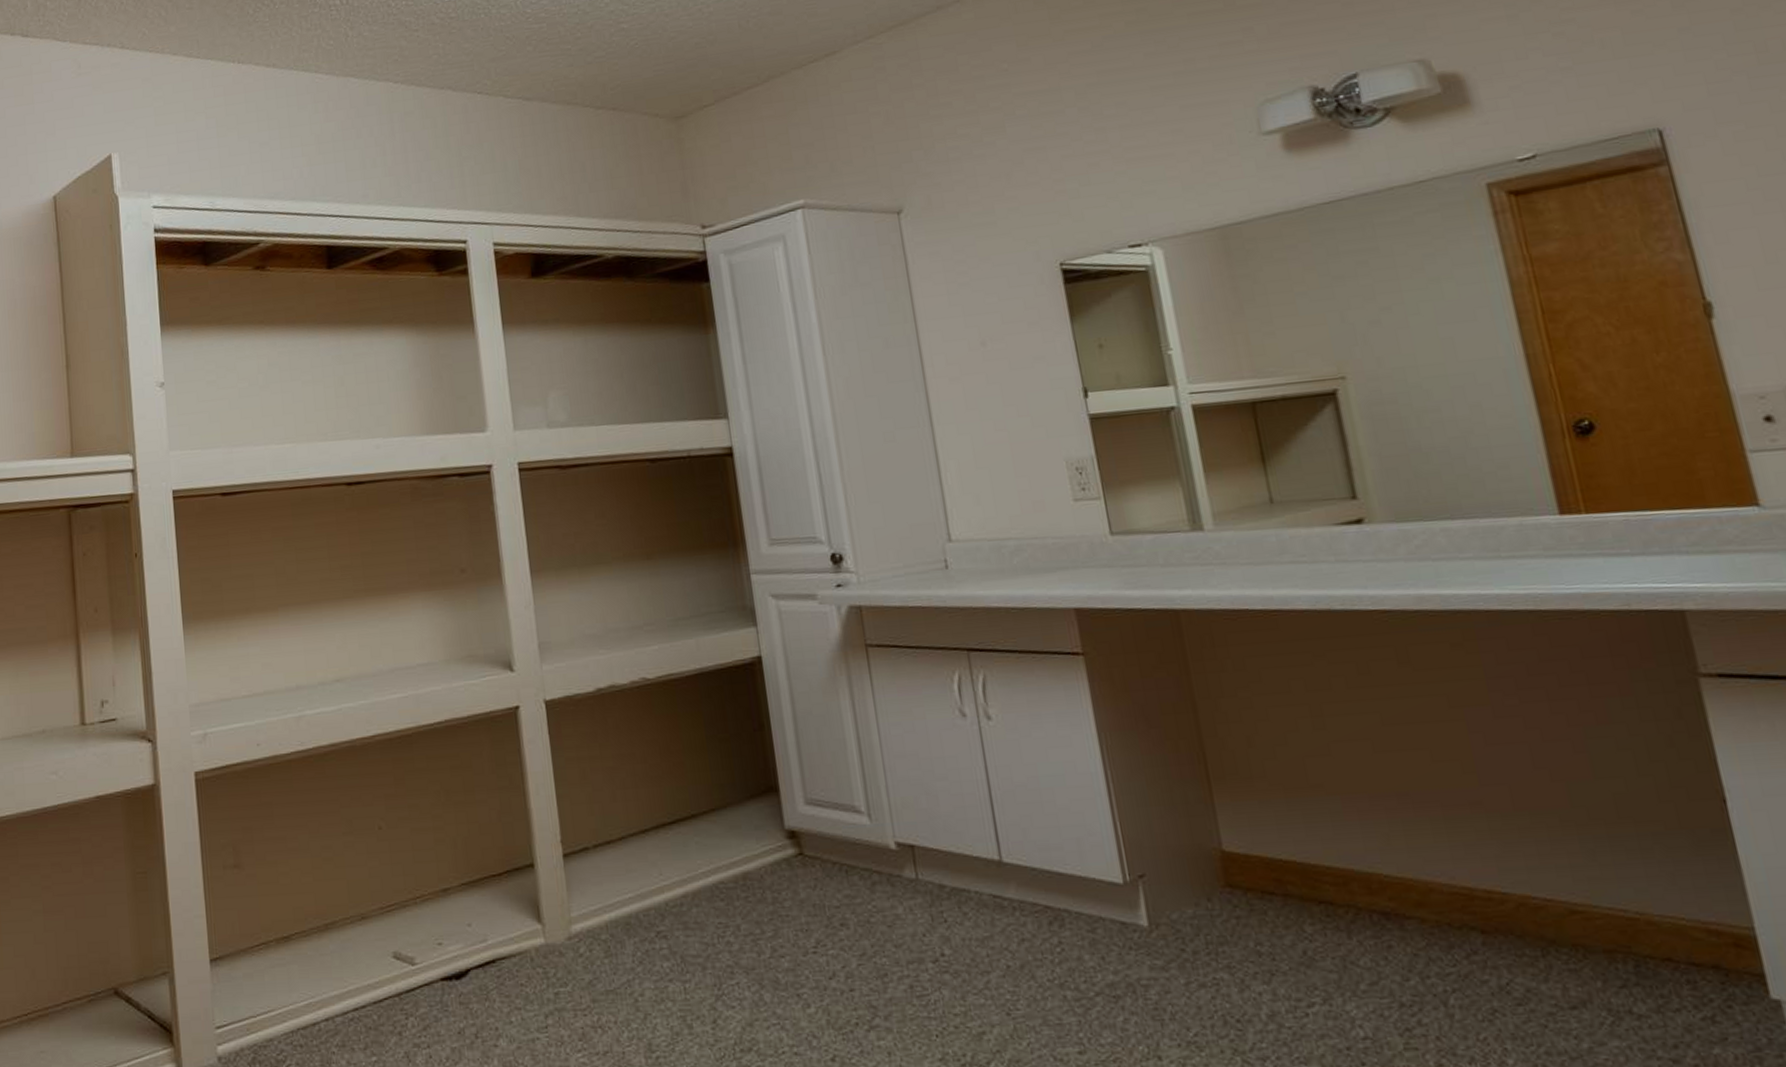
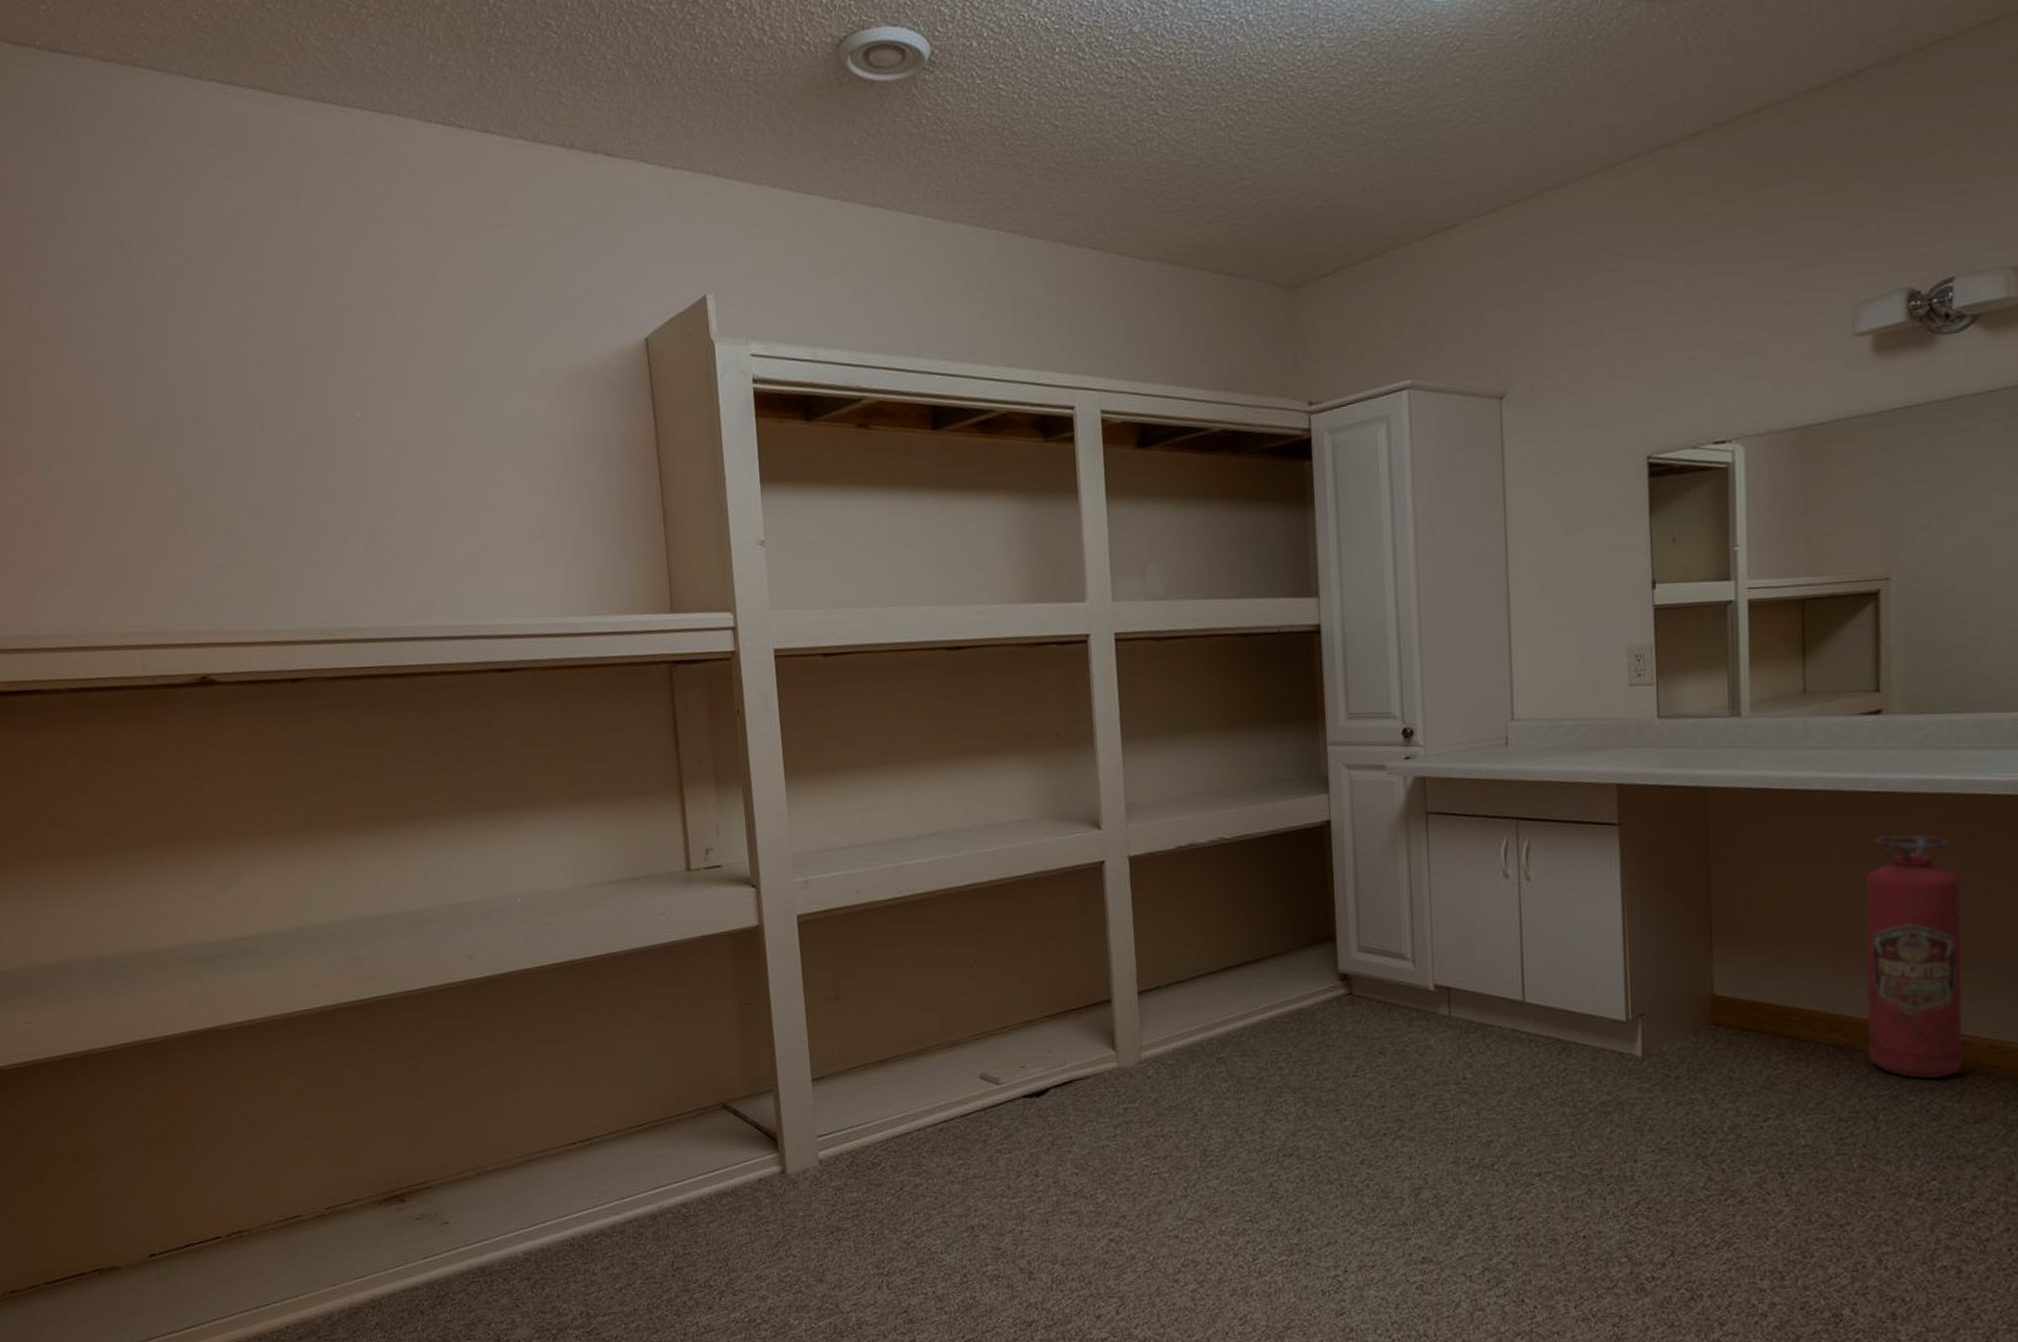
fire extinguisher: none [1378,658,1540,953] -> present [1865,834,1962,1079]

